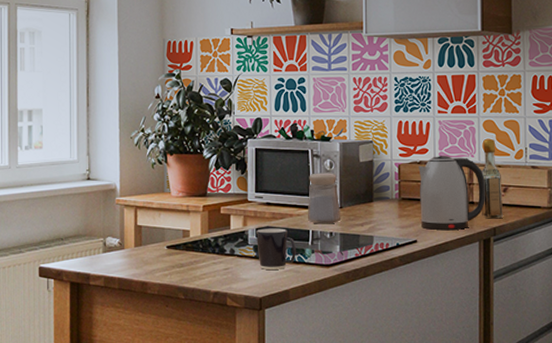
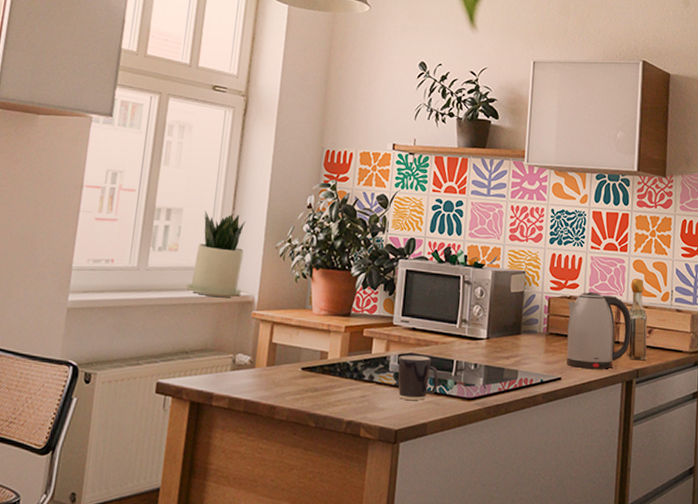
planter: none [53,109,105,188] -> present [185,211,246,298]
salt shaker: present [307,173,342,224] -> none [452,300,488,355]

